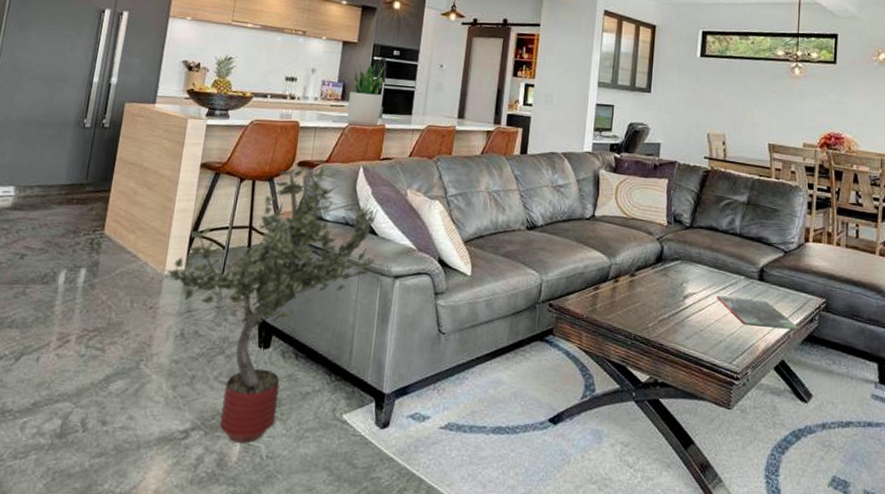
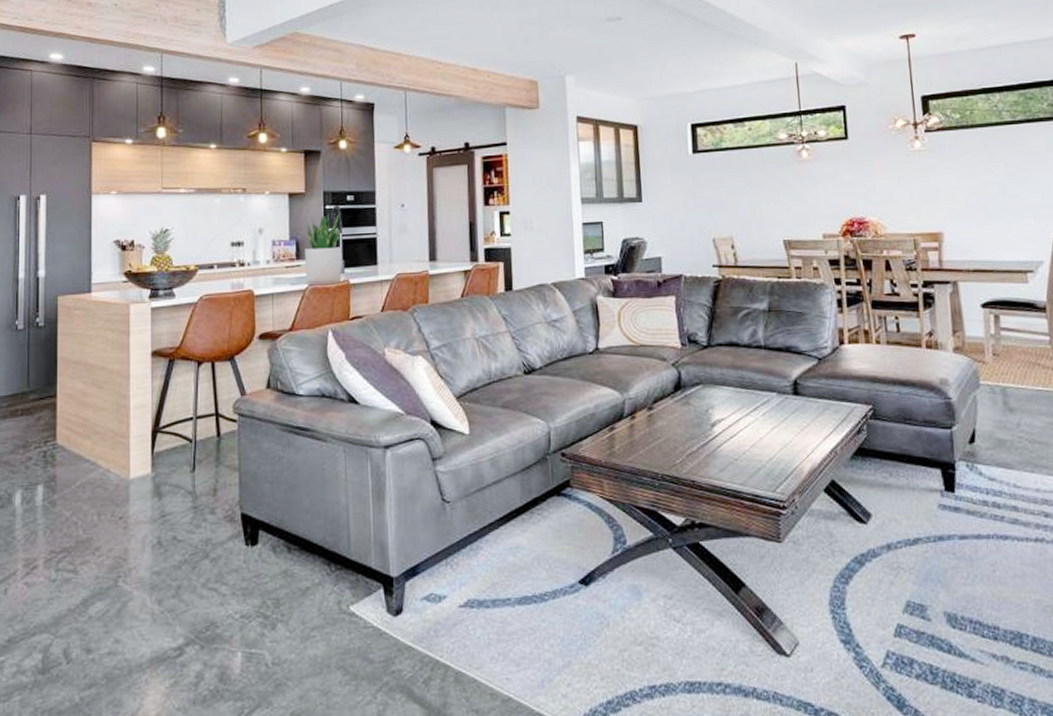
potted tree: present [165,167,378,443] -> none [131,337,360,653]
magazine: present [716,295,799,330] -> none [748,416,847,447]

